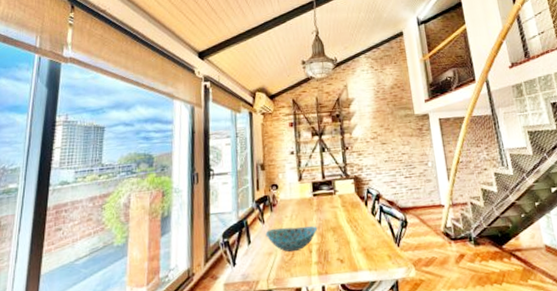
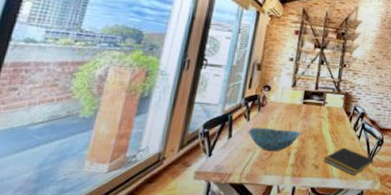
notepad: none [347,235,402,265] -> present [323,147,374,176]

